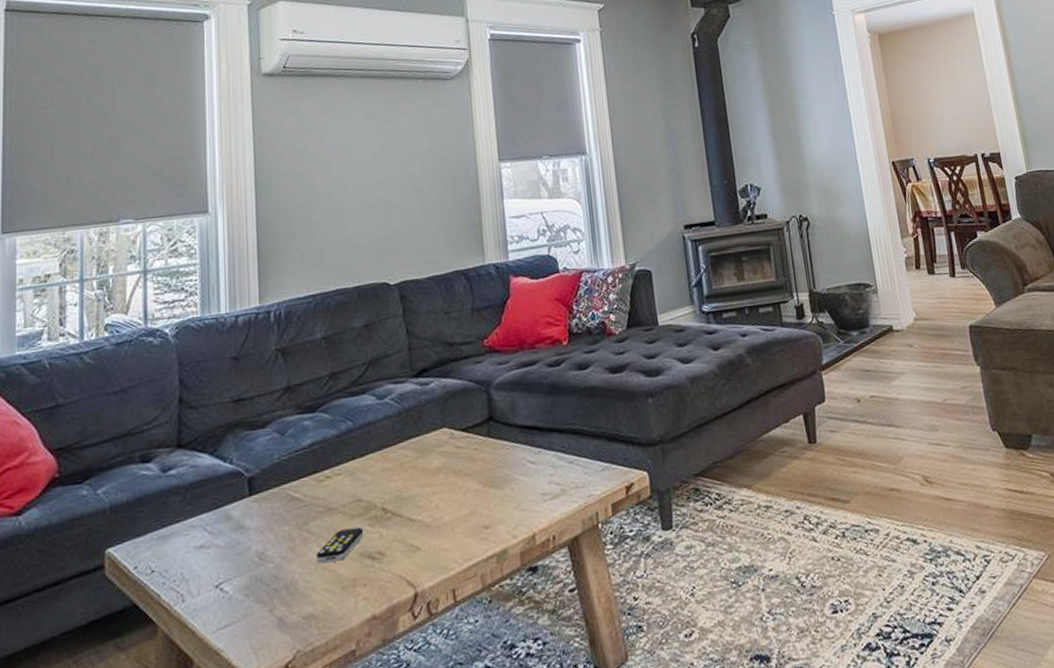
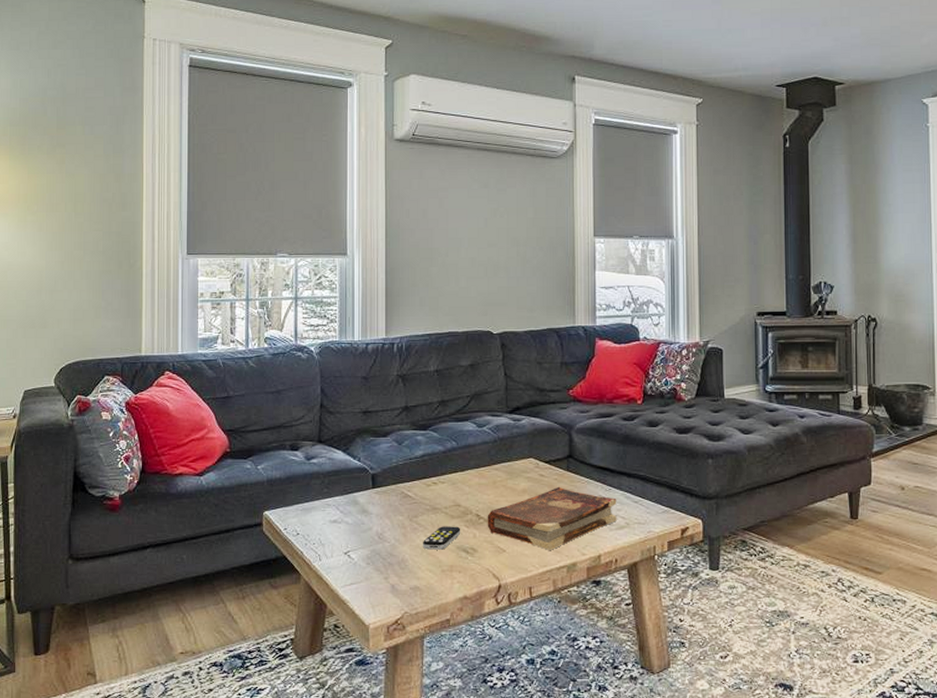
book: none [395,457,551,539] -> present [487,486,617,550]

